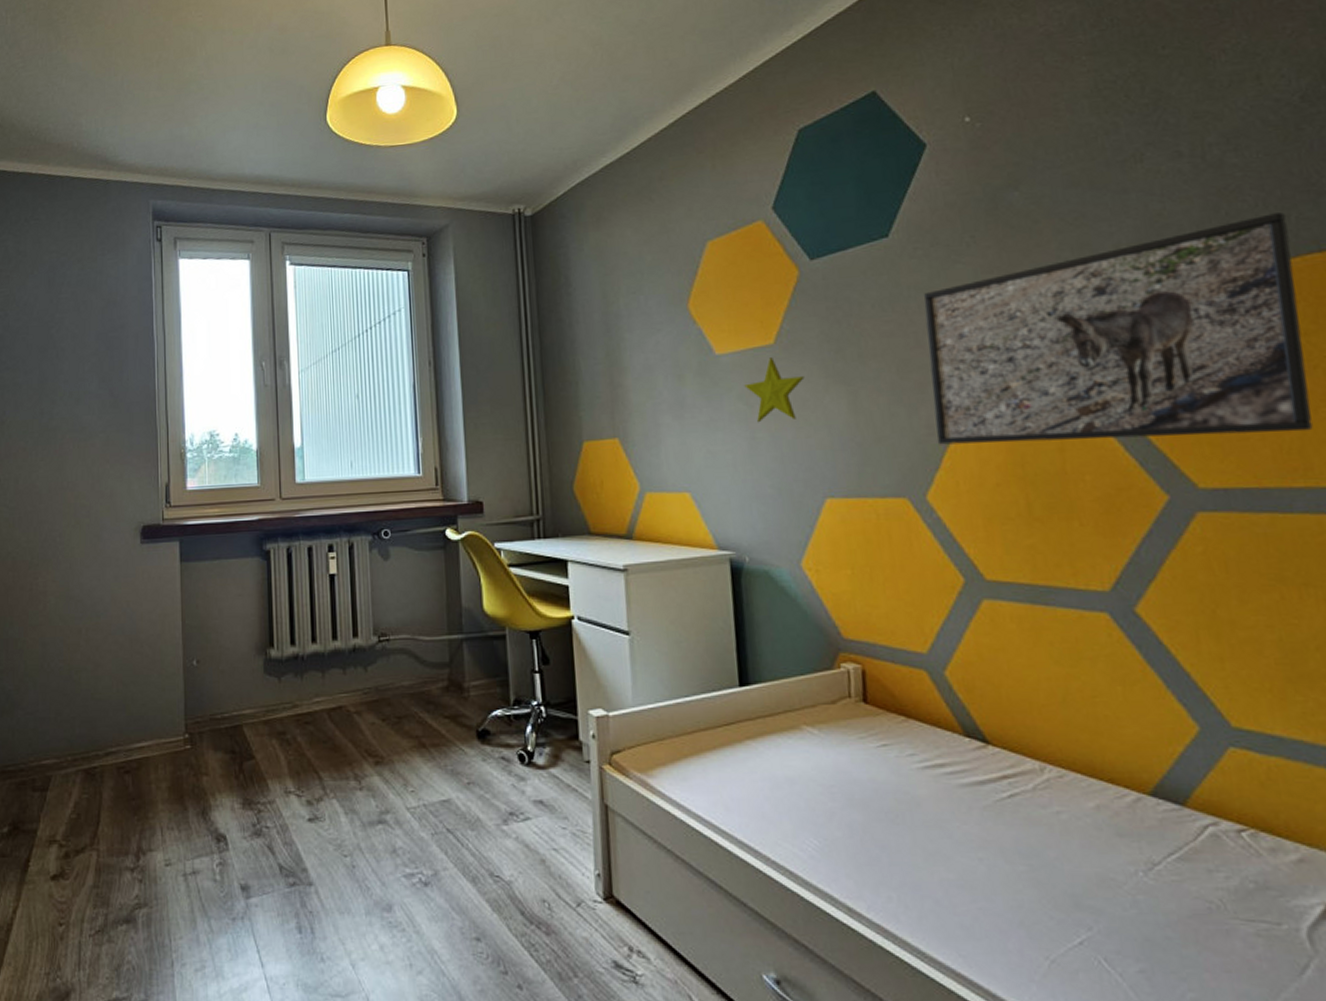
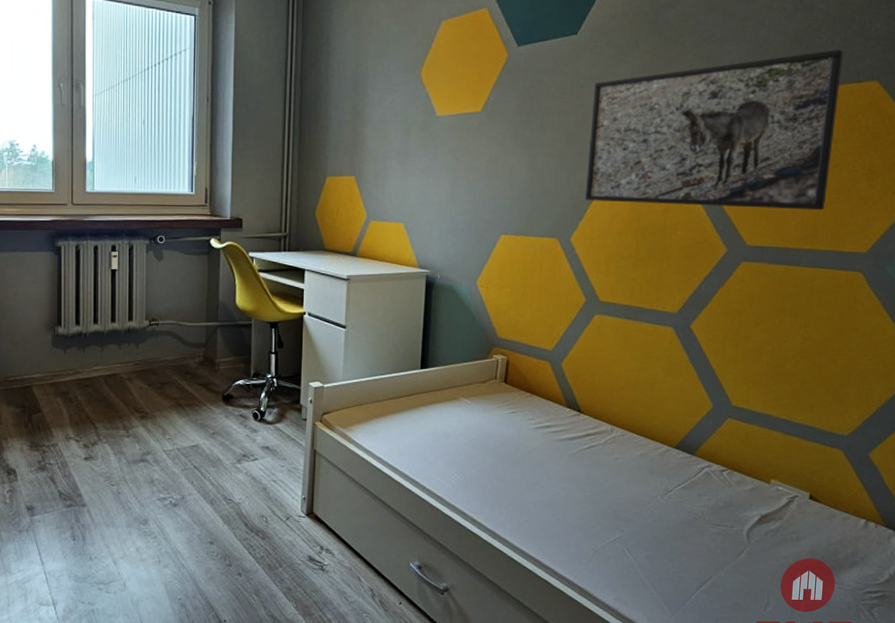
decorative star: present [744,357,805,423] -> none [455,122,500,173]

